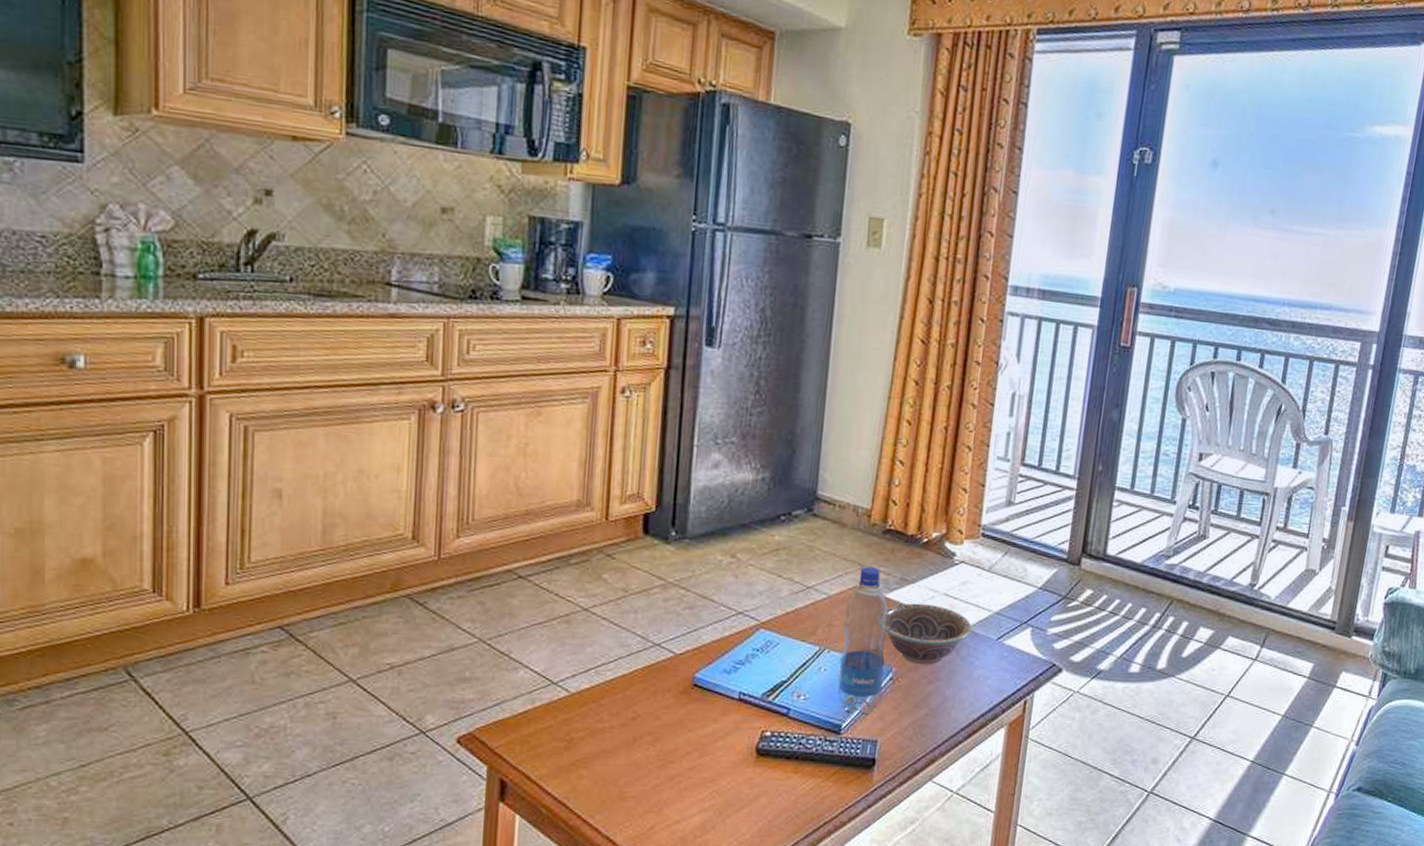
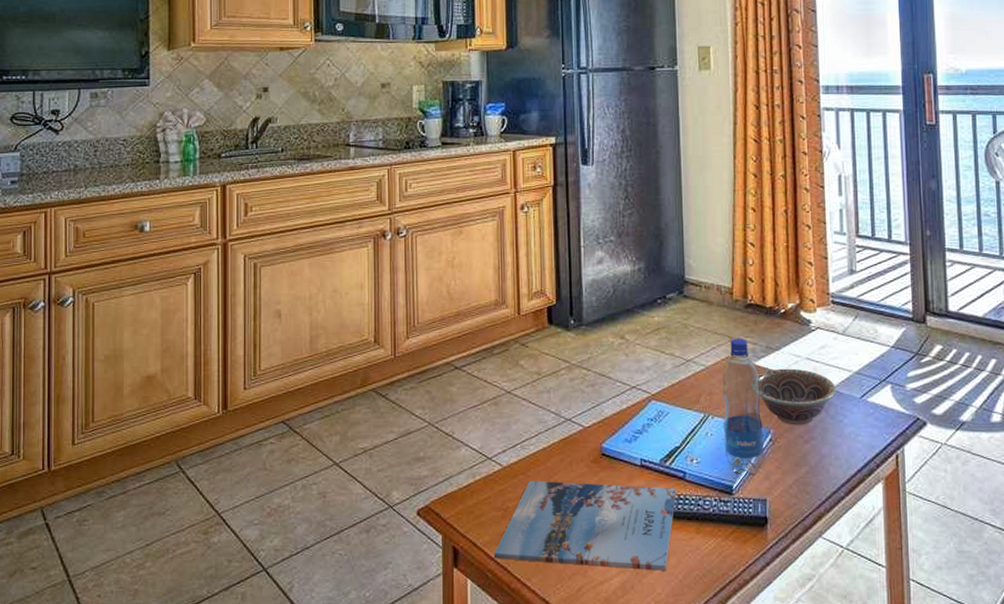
magazine: none [550,709,777,811] -> present [493,480,677,571]

